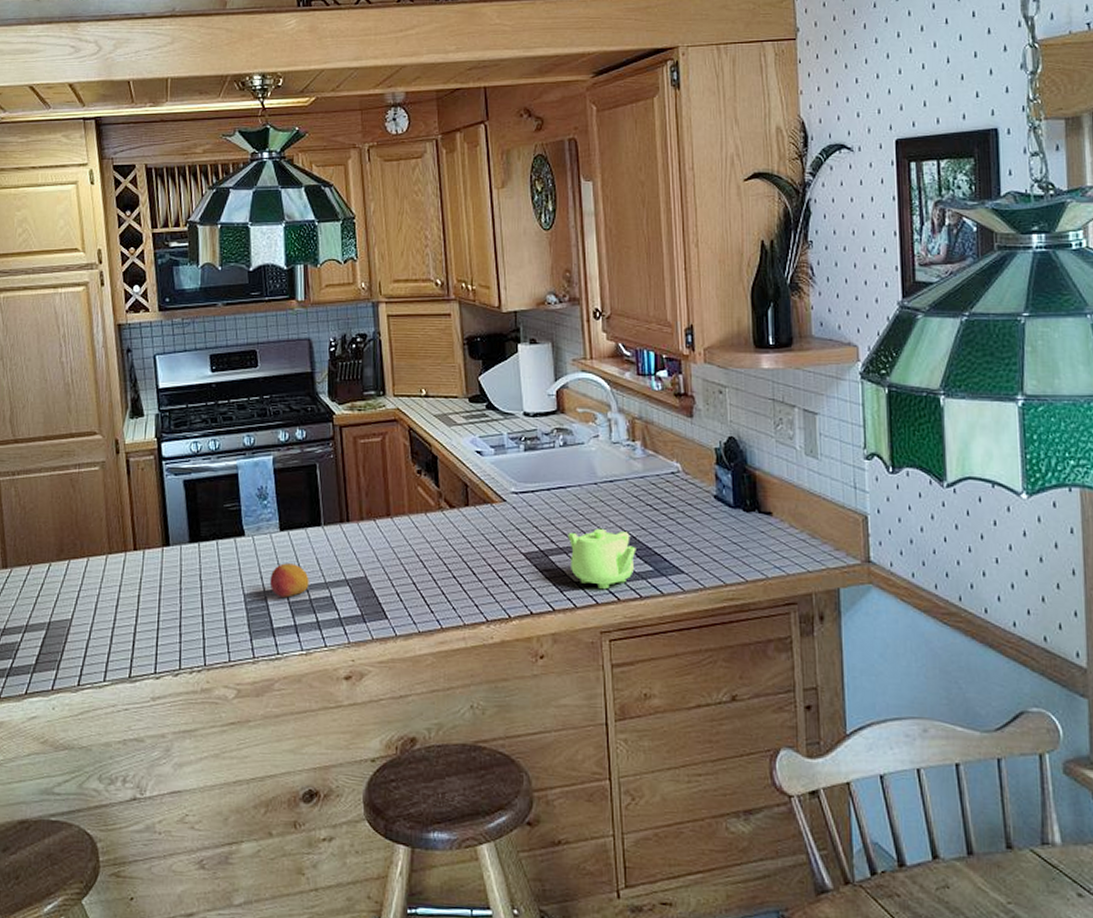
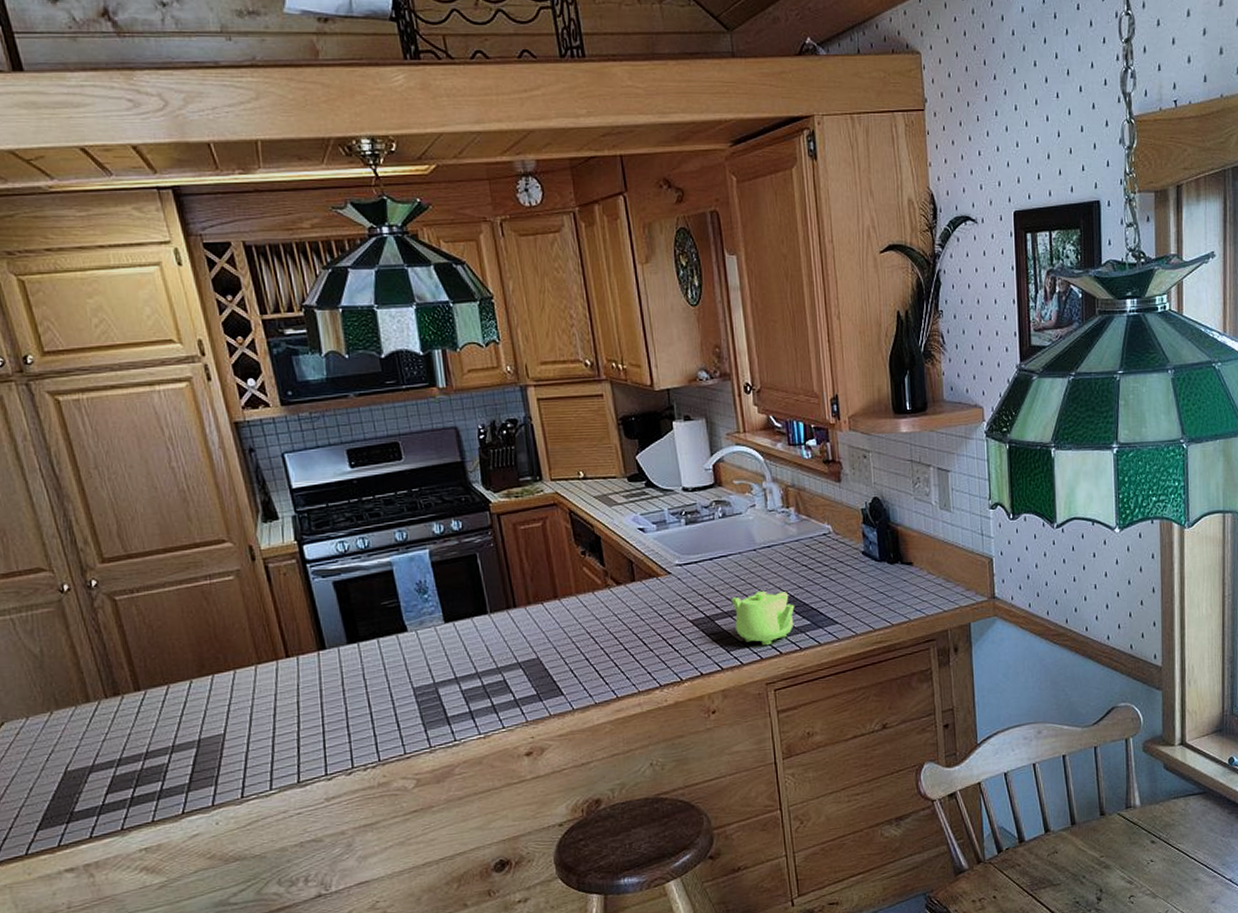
fruit: present [269,563,309,597] -> none [438,653,481,687]

